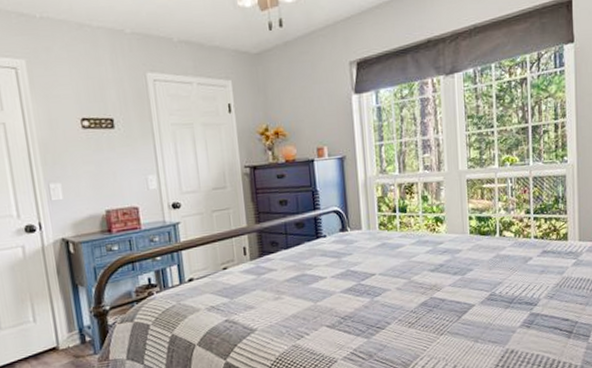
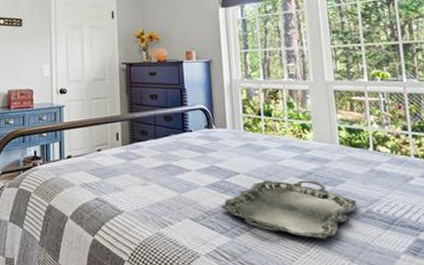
serving tray: none [357,272,483,327] -> present [221,180,357,239]

